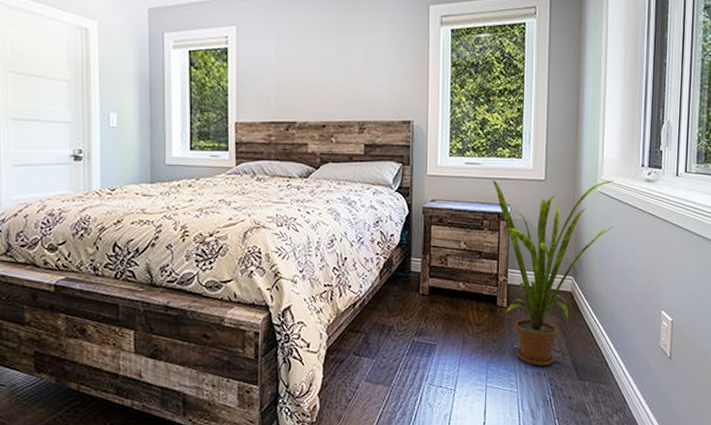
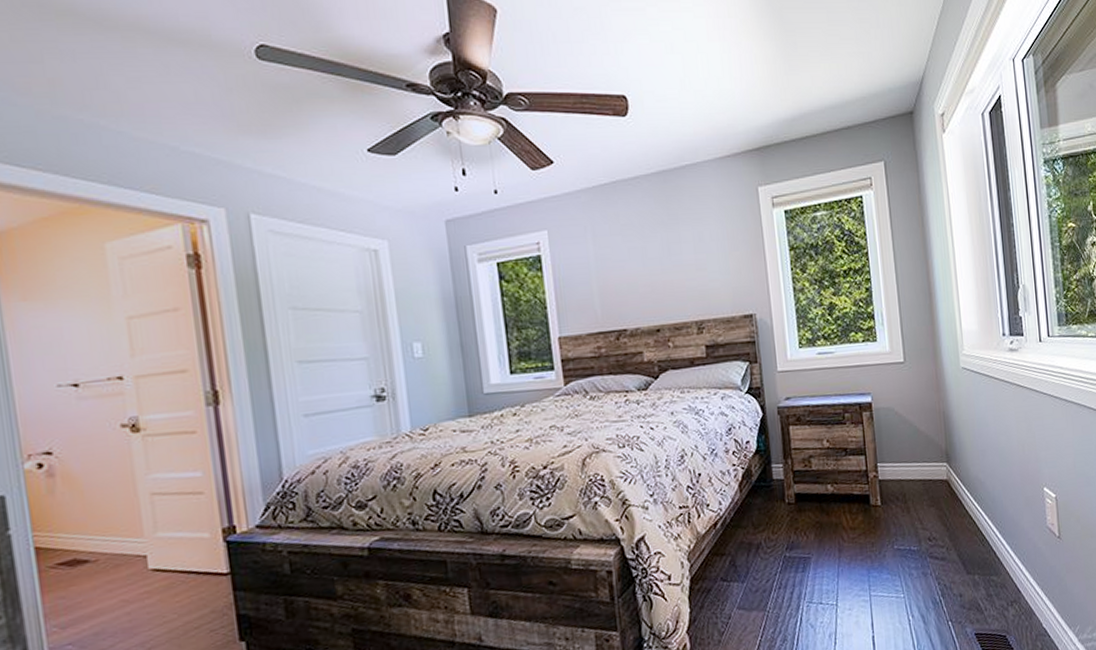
house plant: present [493,180,615,366] -> none [849,353,983,566]

